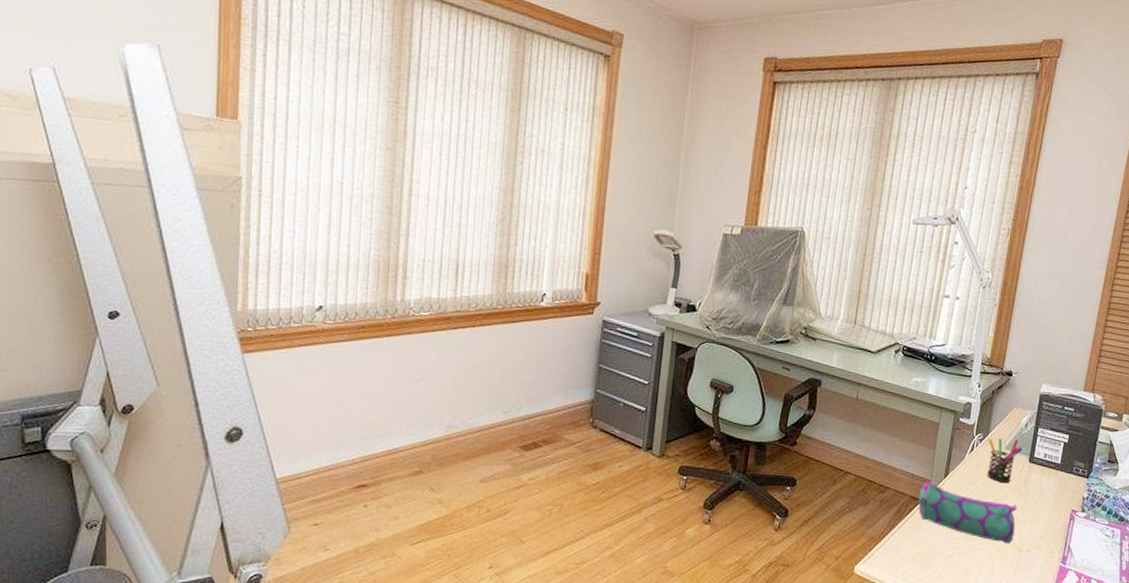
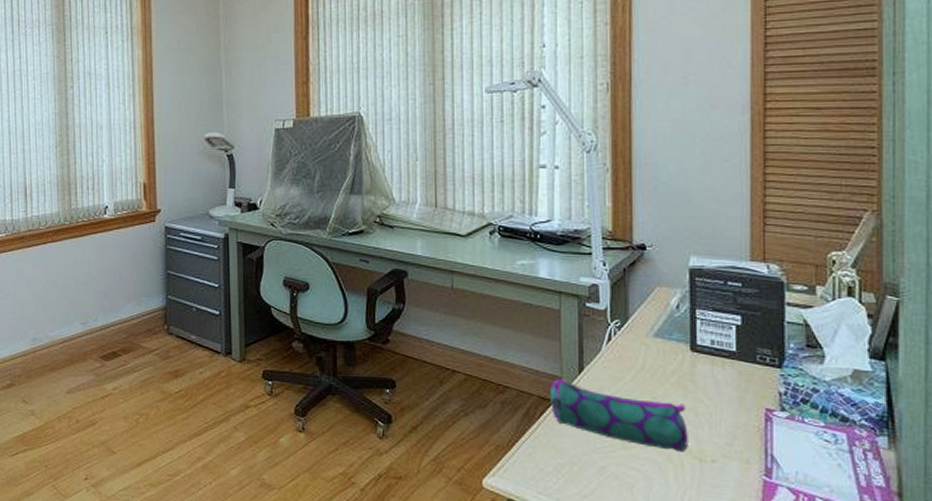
pen holder: present [987,438,1023,483] -> none [628,323,680,378]

